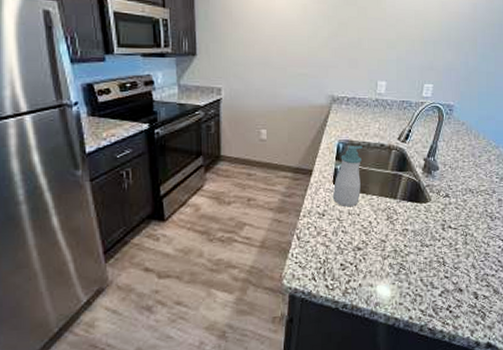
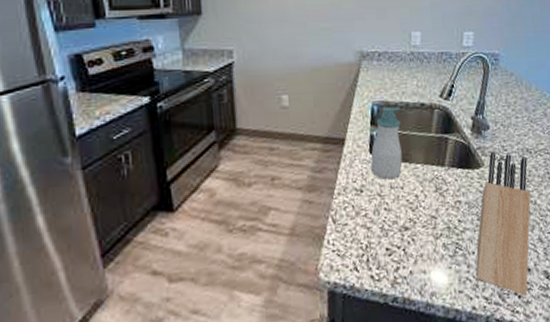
knife block: none [415,189,469,312] -> present [476,151,531,297]

